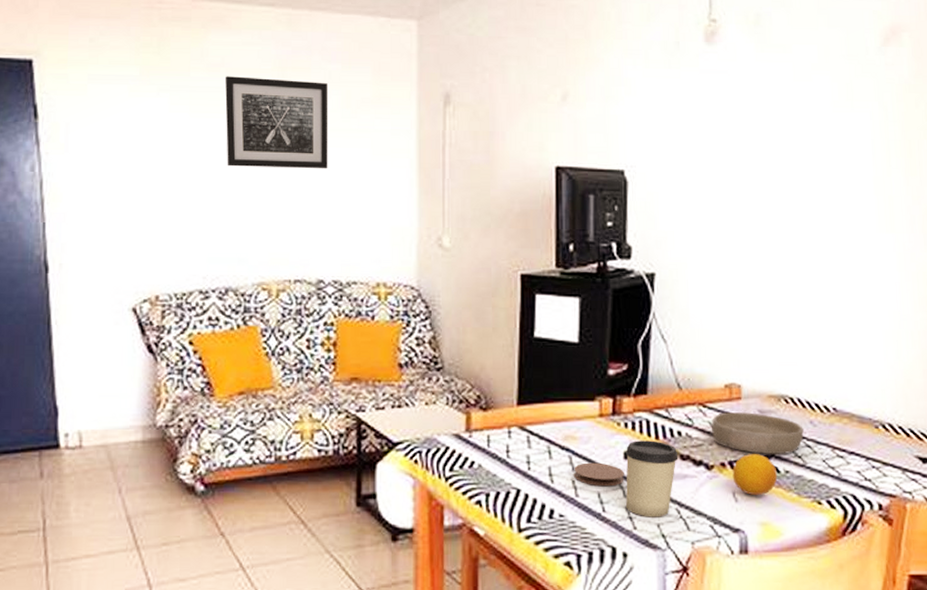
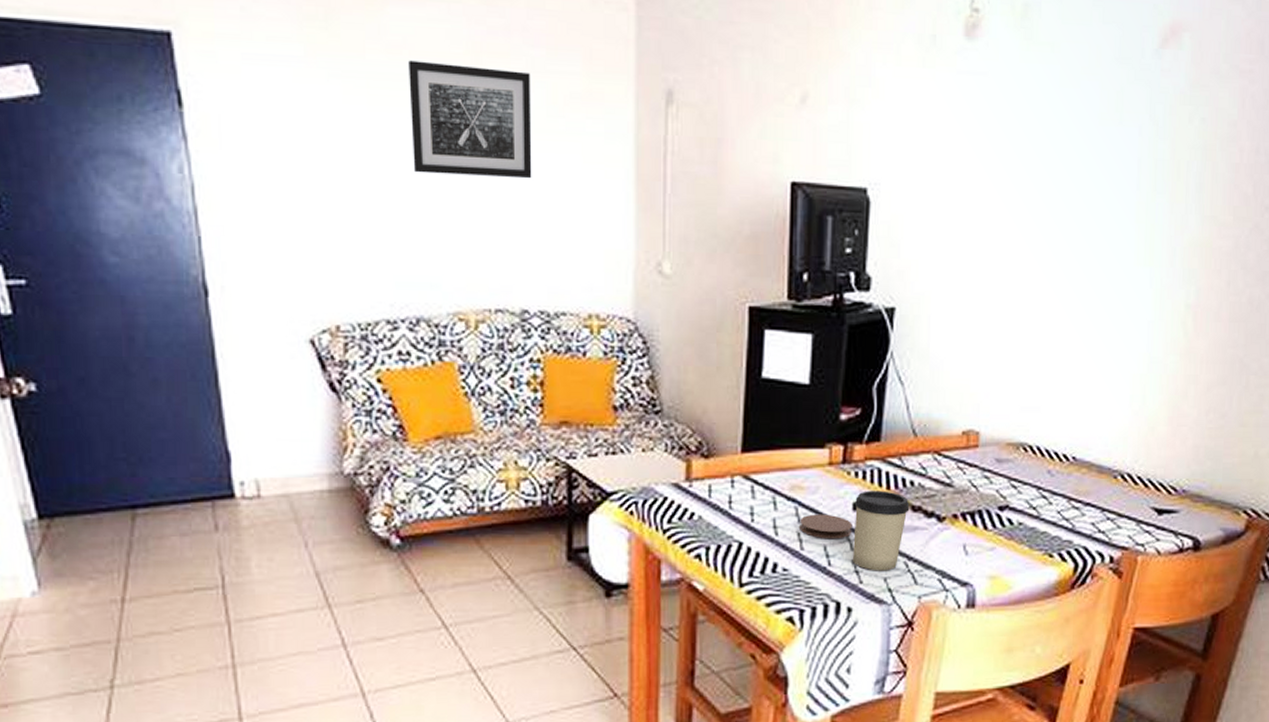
bowl: present [711,412,804,454] -> none [945,461,1041,505]
fruit: present [732,454,778,496] -> none [964,505,1011,549]

